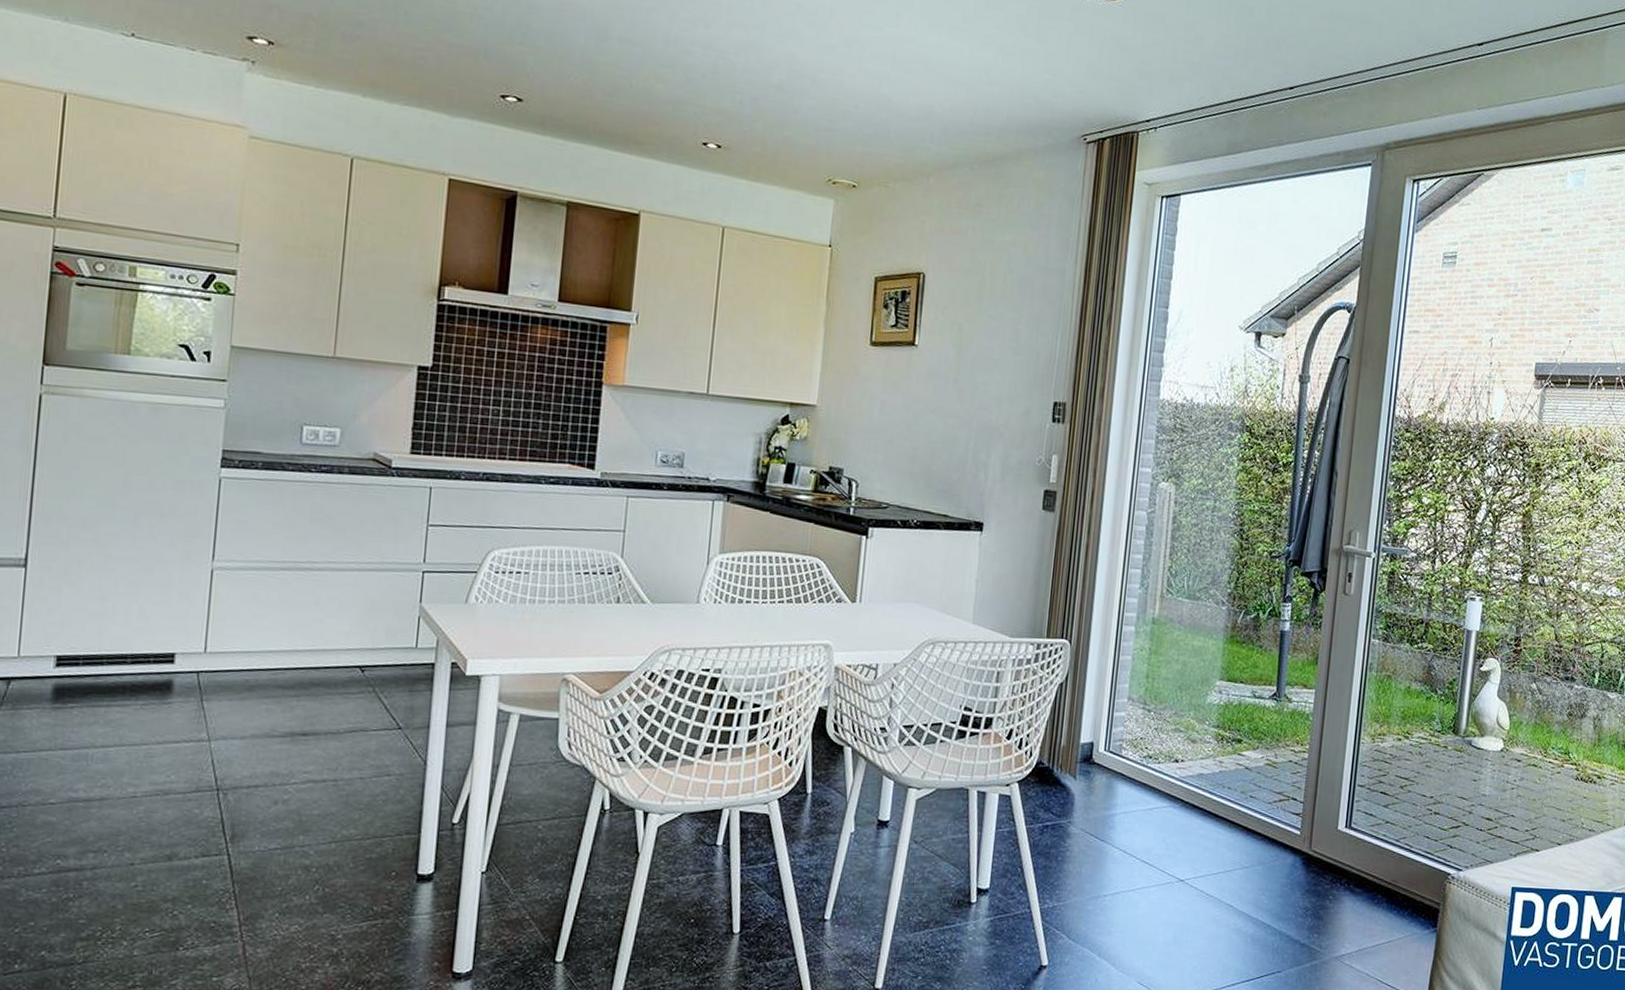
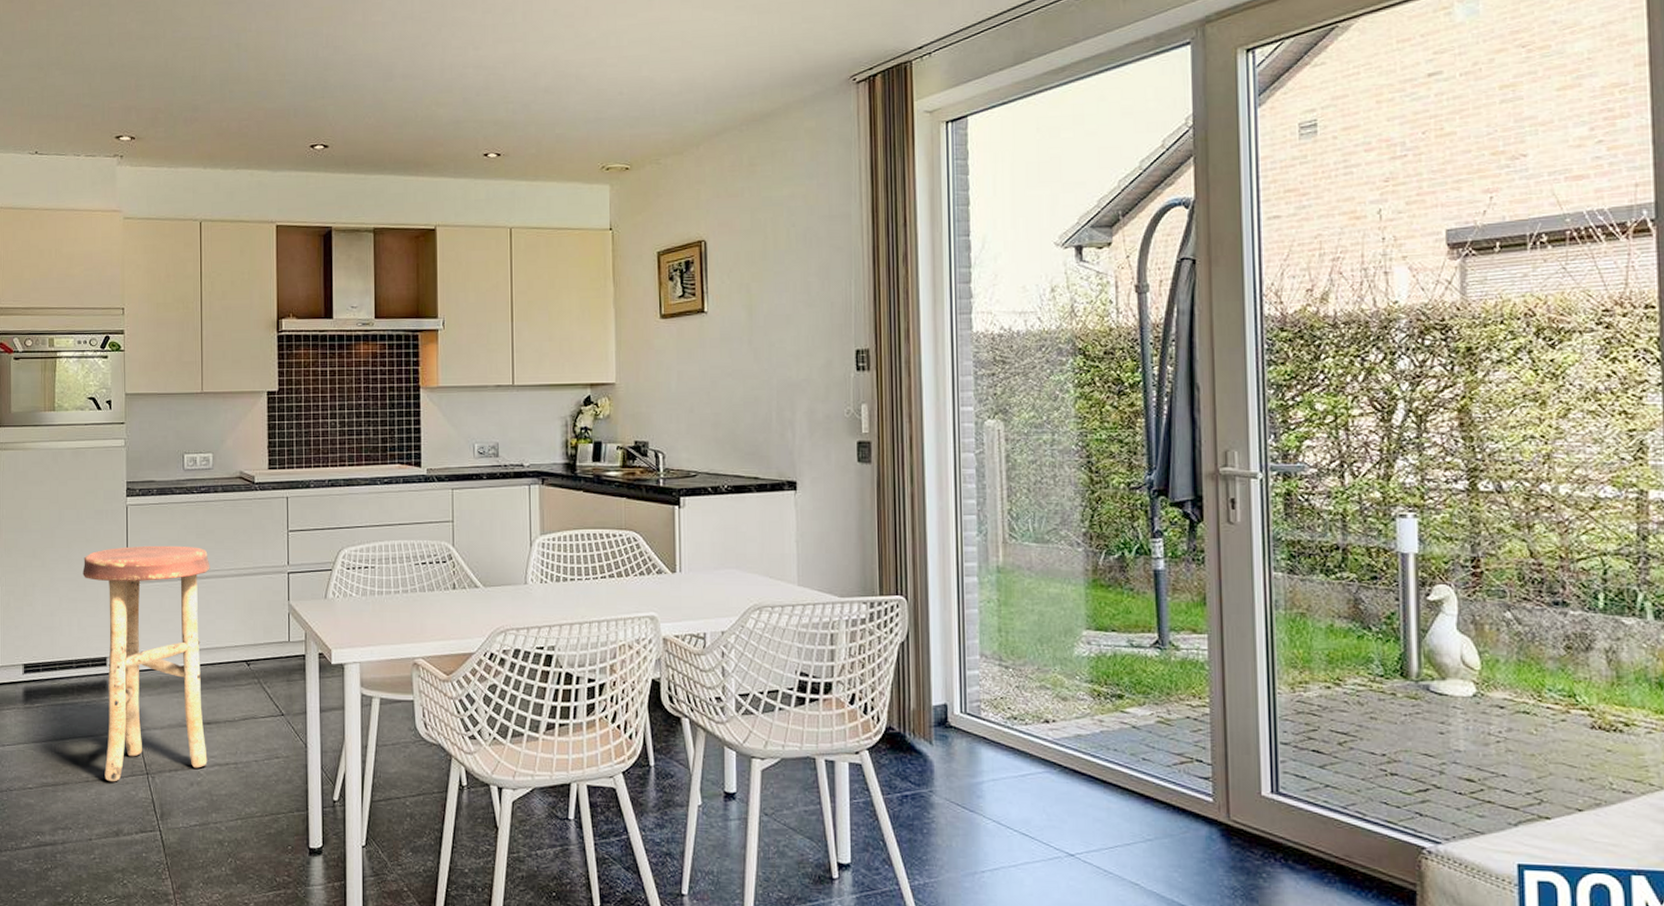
stool: none [151,526,325,797] -> present [83,545,210,781]

